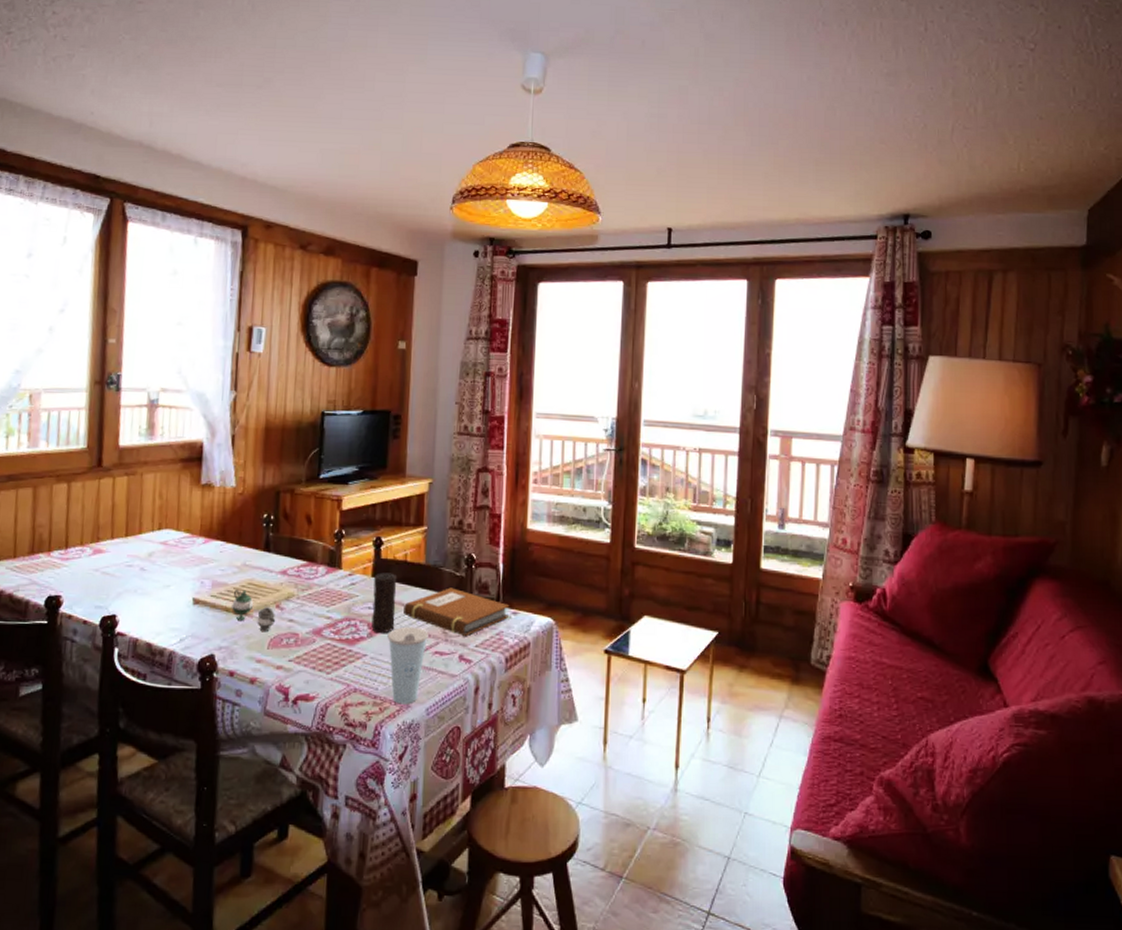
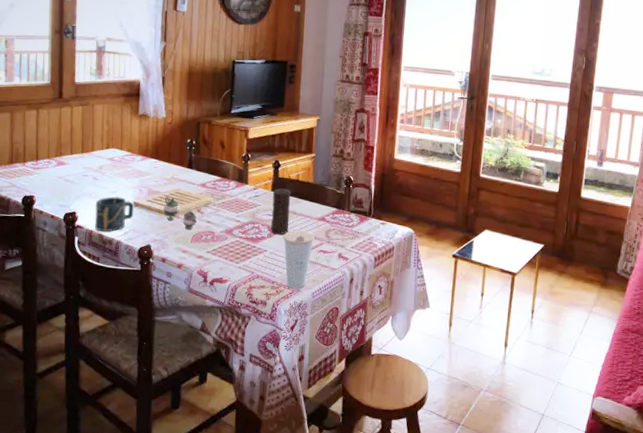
cup: none [141,591,194,640] -> present [95,196,134,232]
notebook: present [403,587,510,636] -> none [296,202,379,239]

